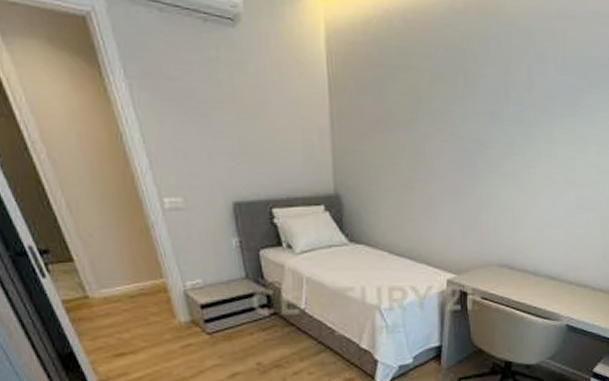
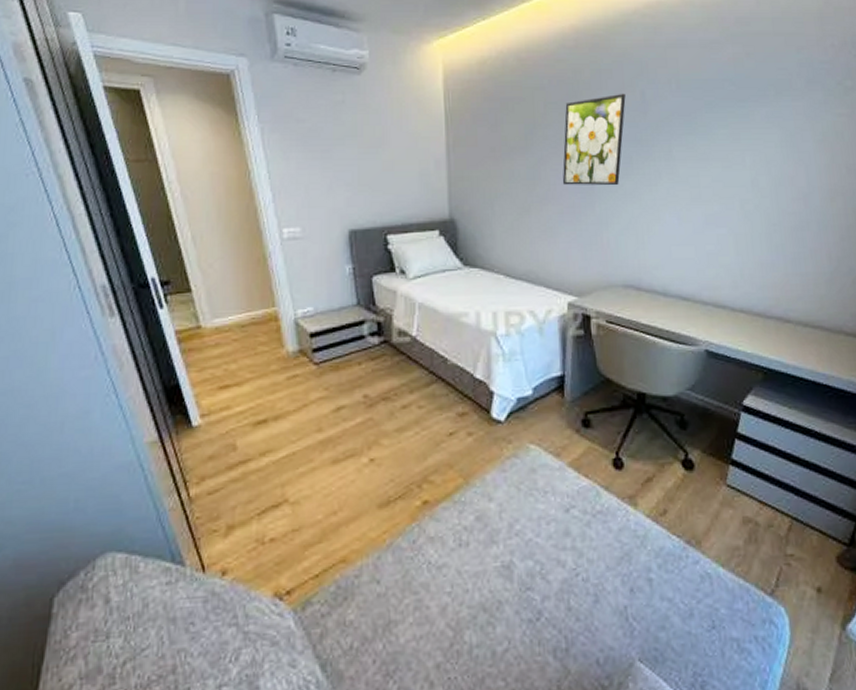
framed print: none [446,67,512,166] -> present [562,93,626,186]

